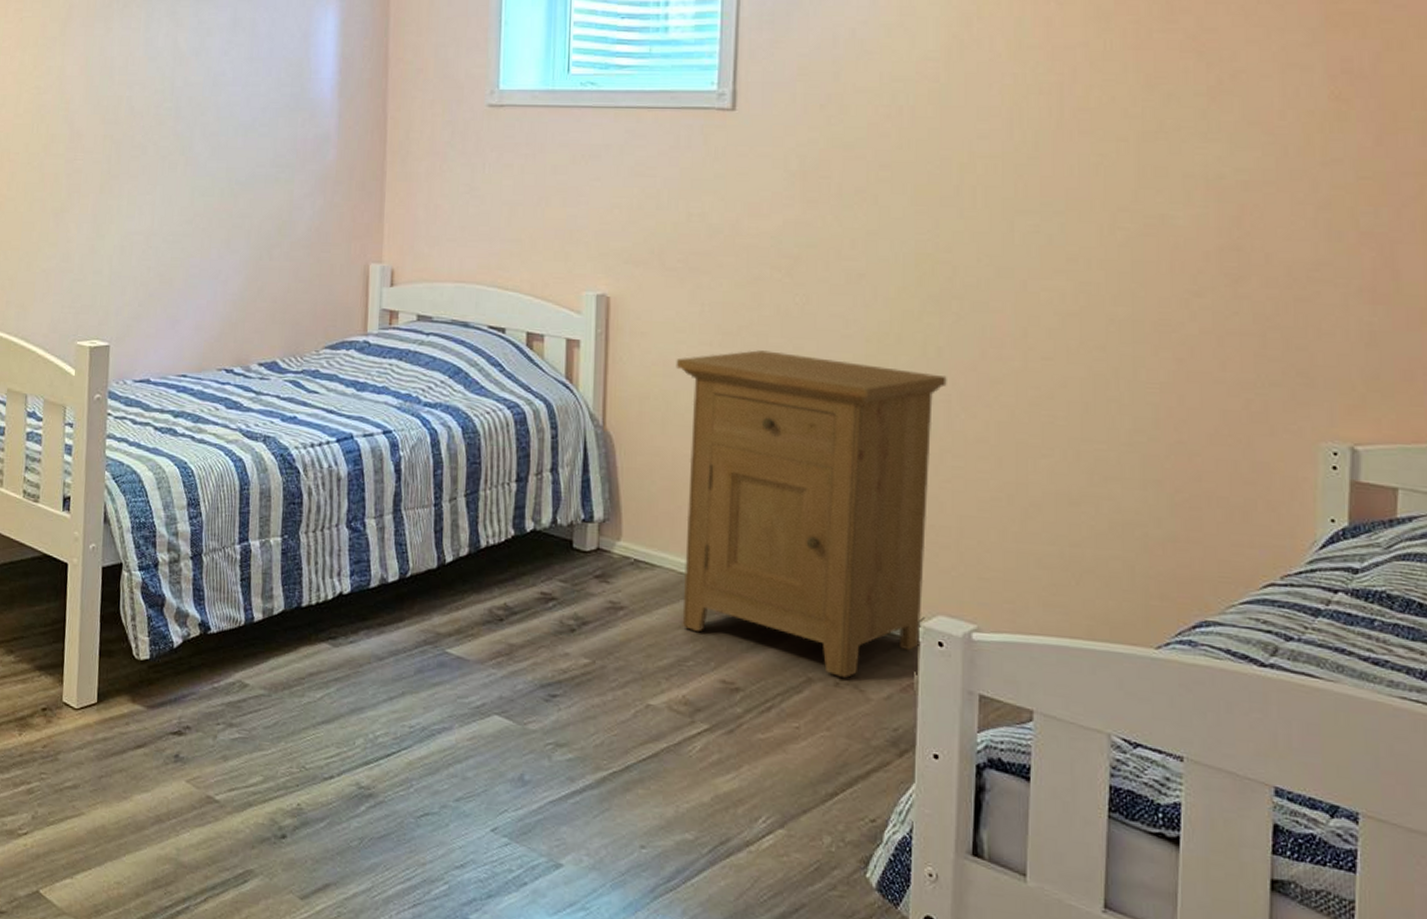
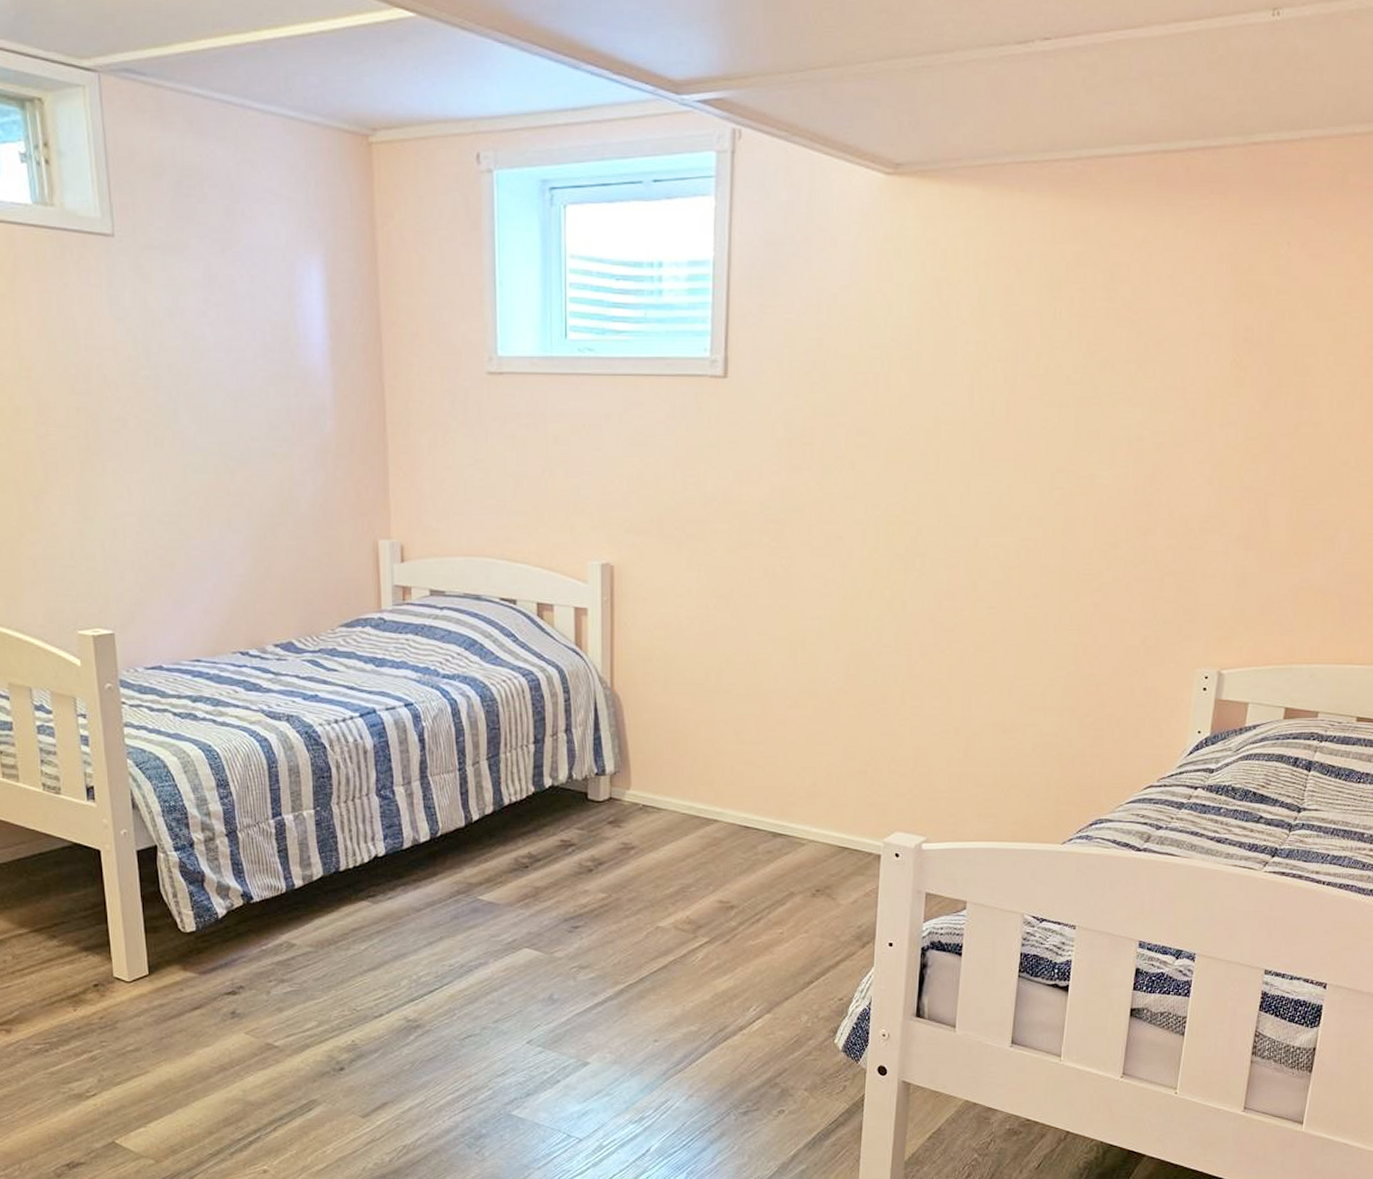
nightstand: present [676,350,947,678] -> none [675,611,909,889]

